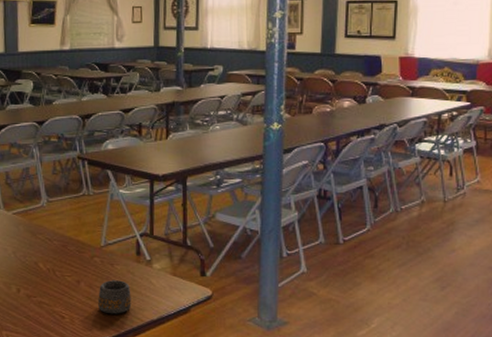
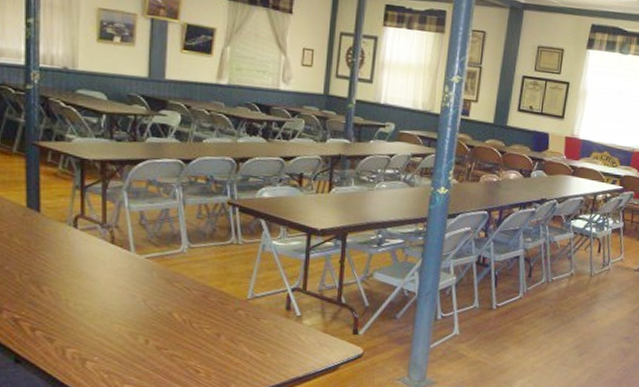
mug: present [98,279,132,314] -> none [239,333,277,370]

